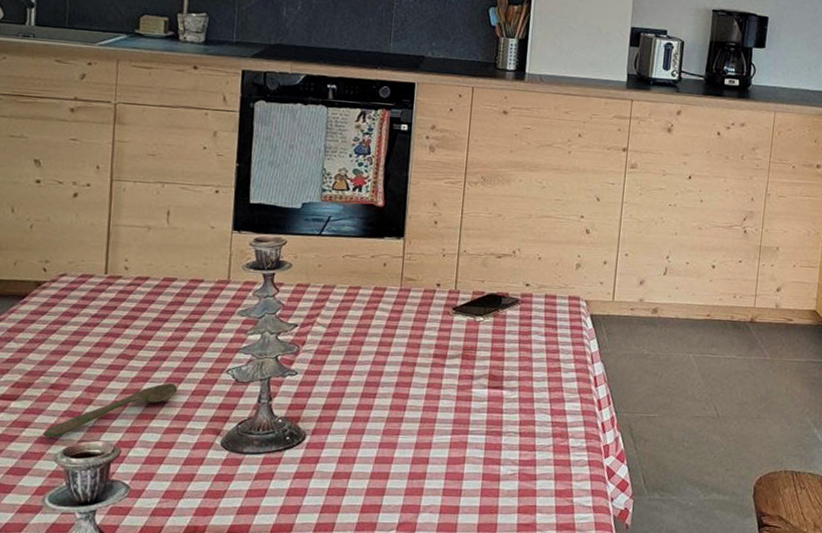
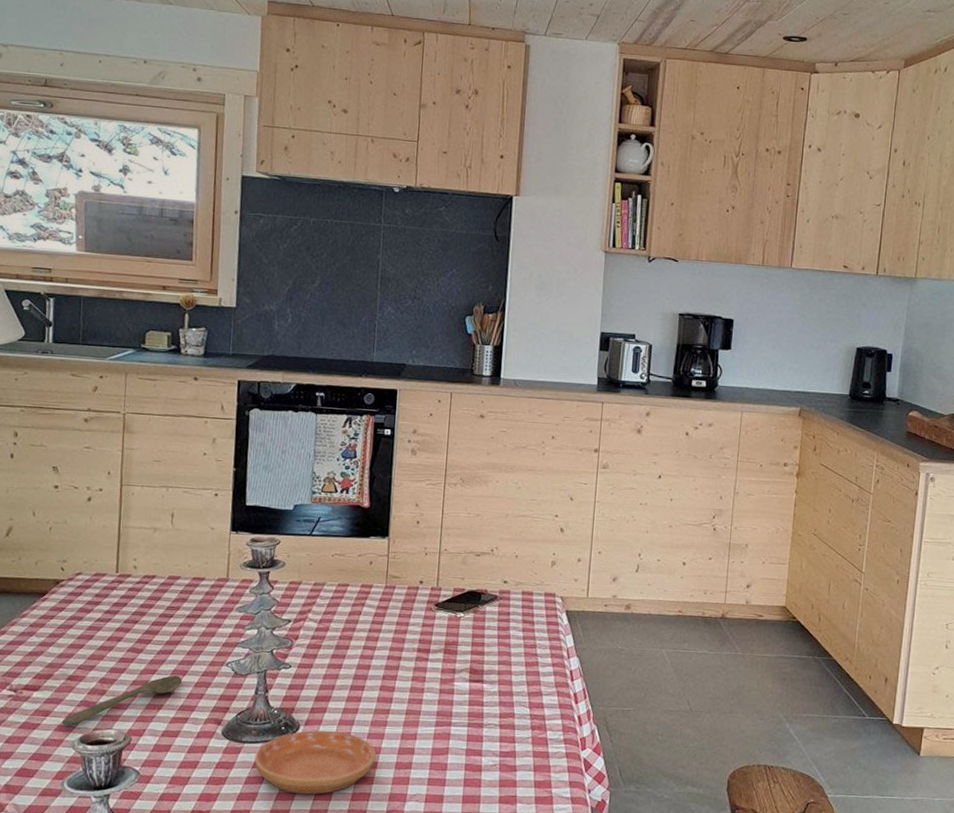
saucer: none [256,439,389,508] -> present [254,730,377,795]

